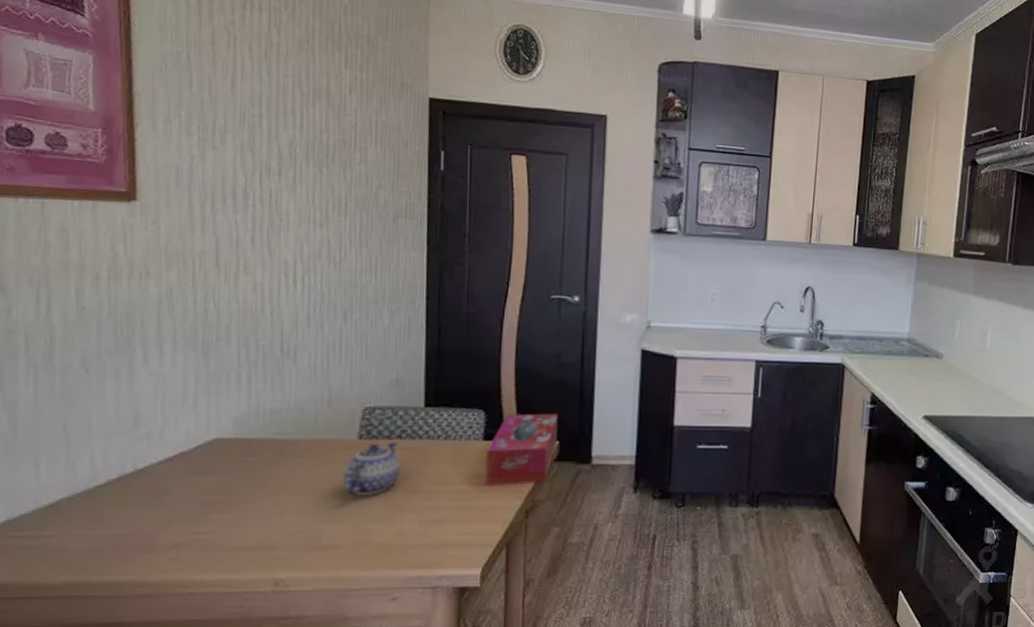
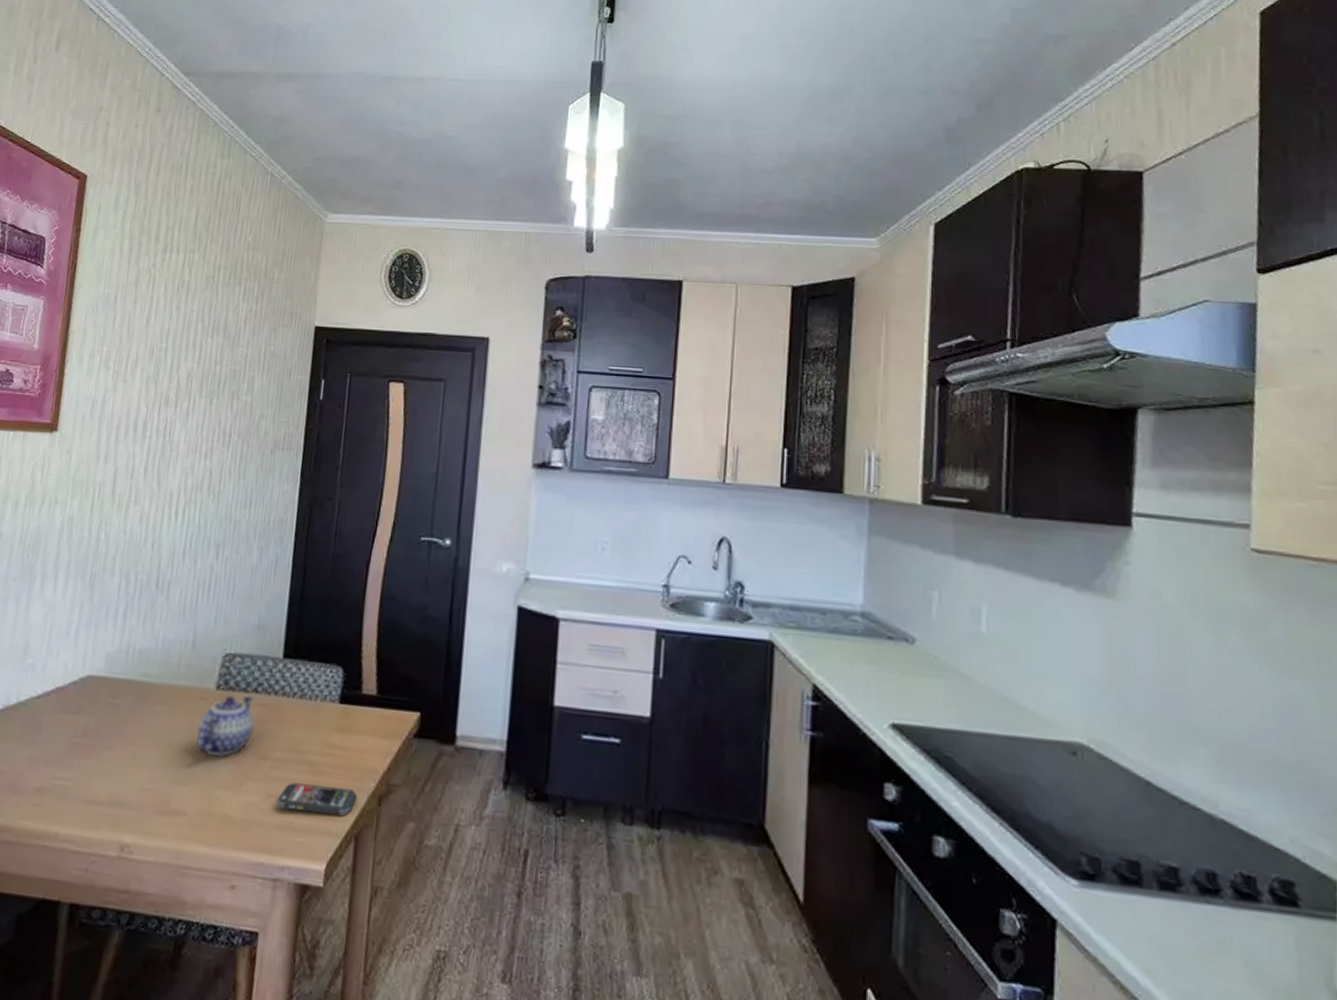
smartphone: none [430,509,506,532] -> present [276,782,358,816]
tissue box: present [485,413,559,485] -> none [338,674,422,763]

